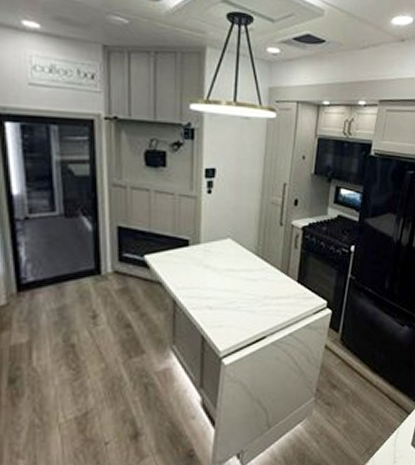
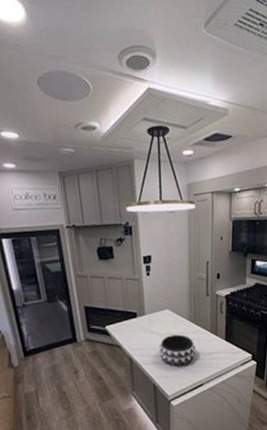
decorative bowl: none [214,271,260,313] -> present [159,334,196,367]

